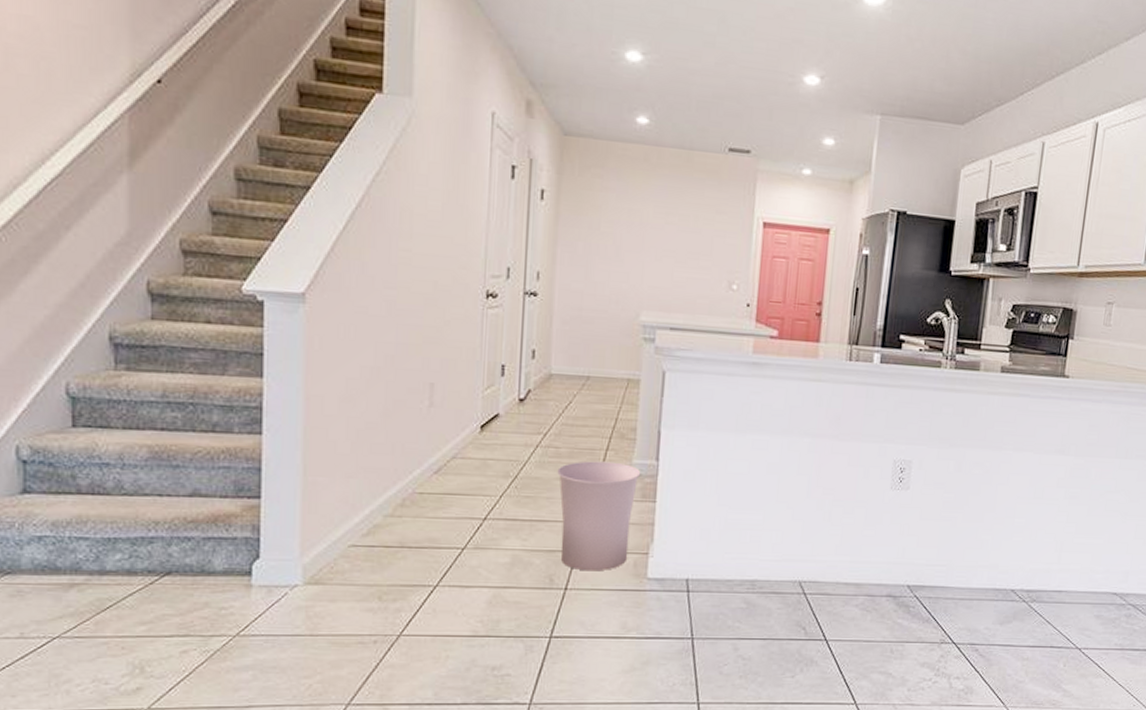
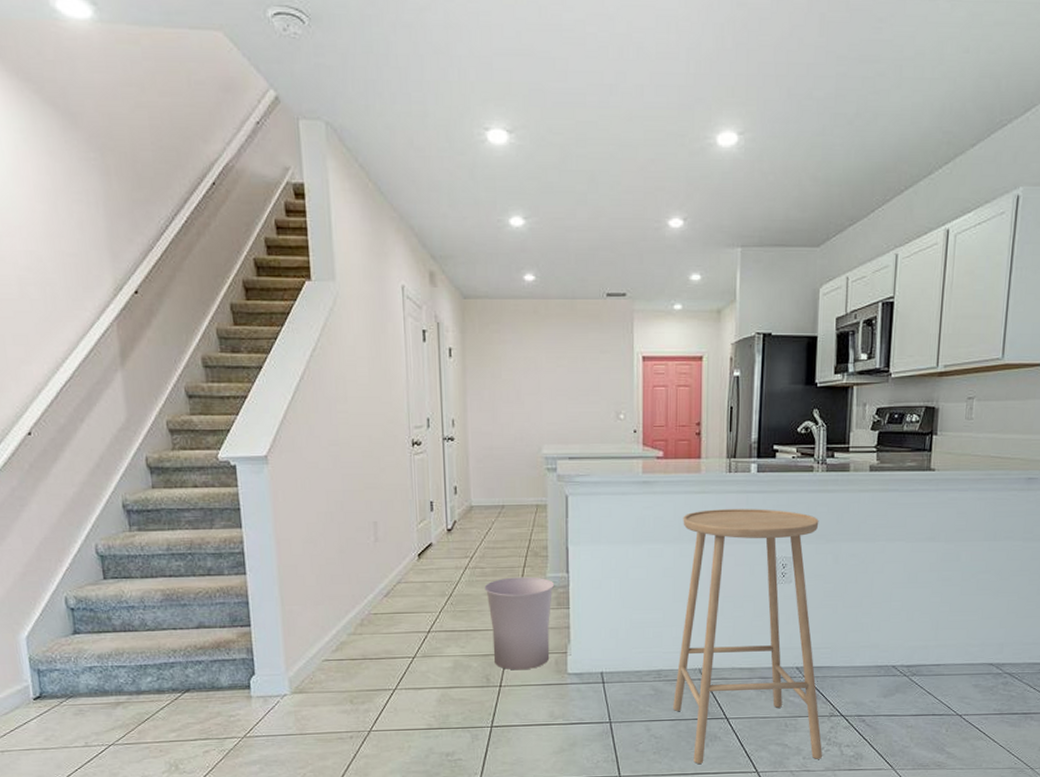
stool: none [766,400,943,692] -> present [673,509,822,764]

